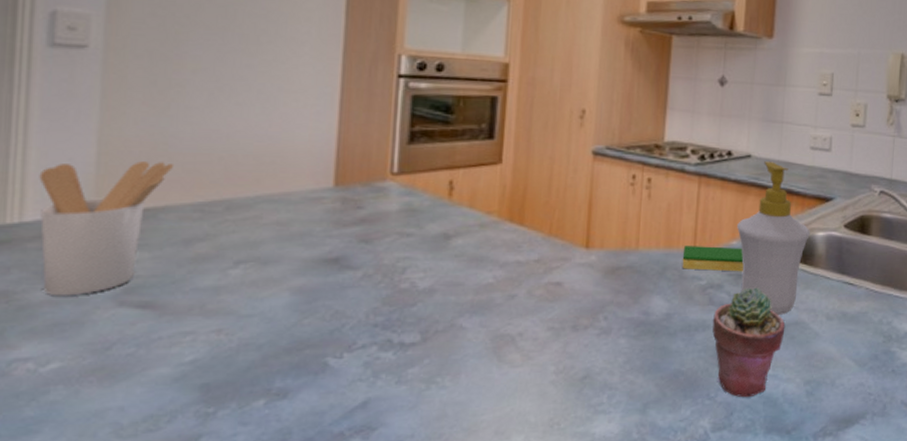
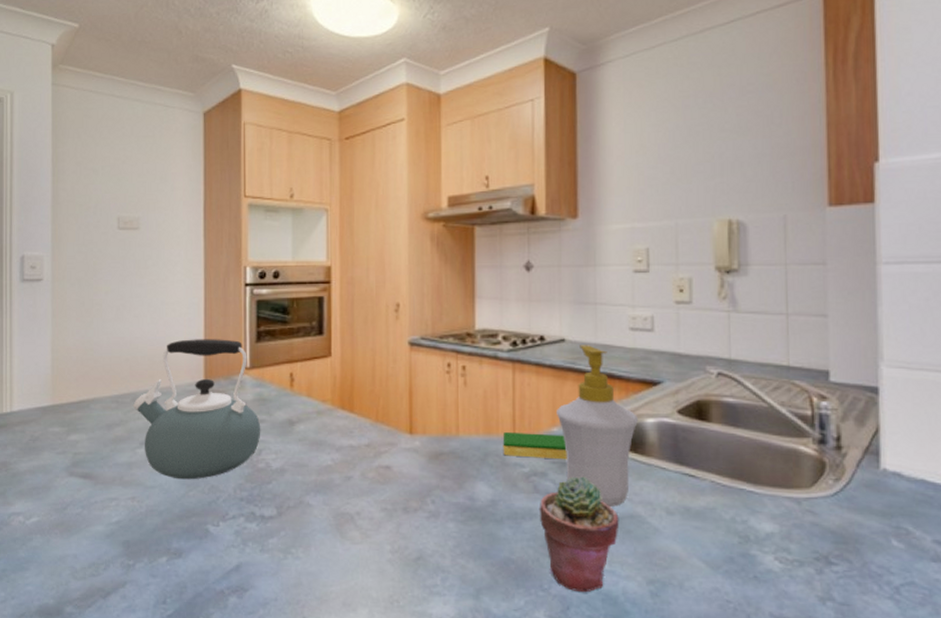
utensil holder: present [39,161,175,296] -> none [20,364,98,467]
kettle: none [227,136,408,305] -> present [133,339,261,480]

